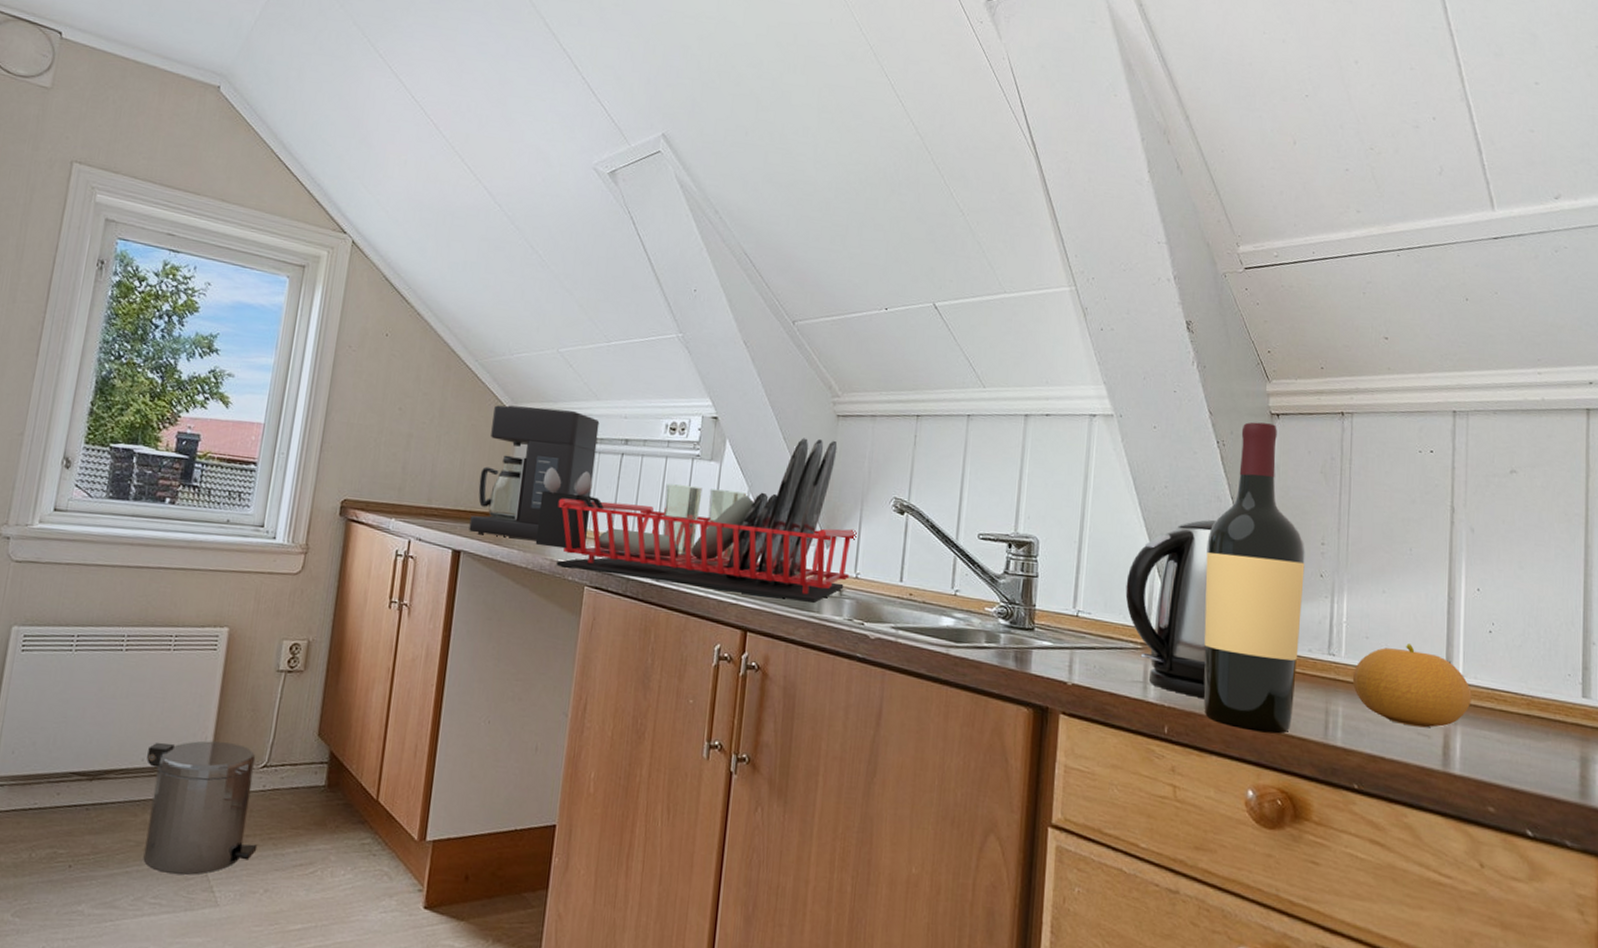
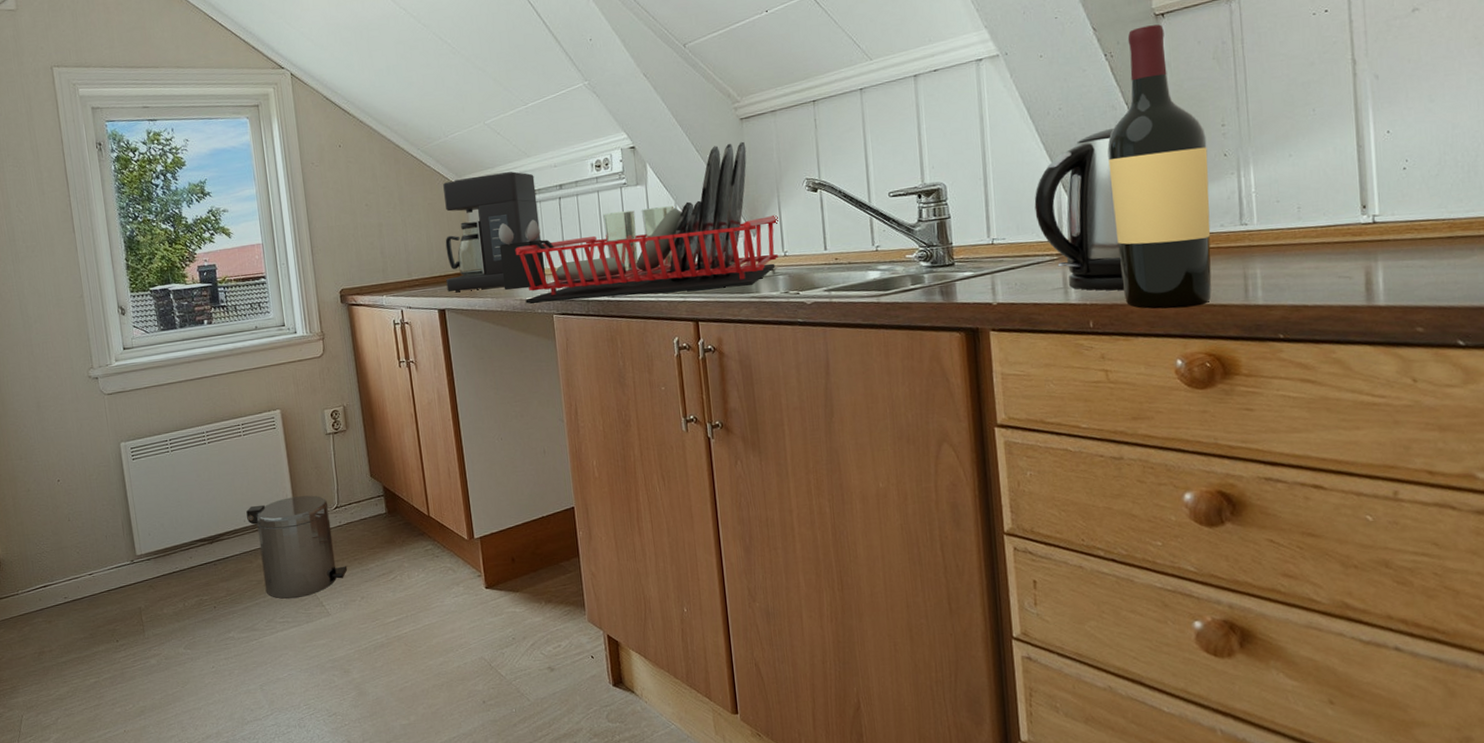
fruit: present [1352,643,1472,728] -> none [1267,197,1391,272]

